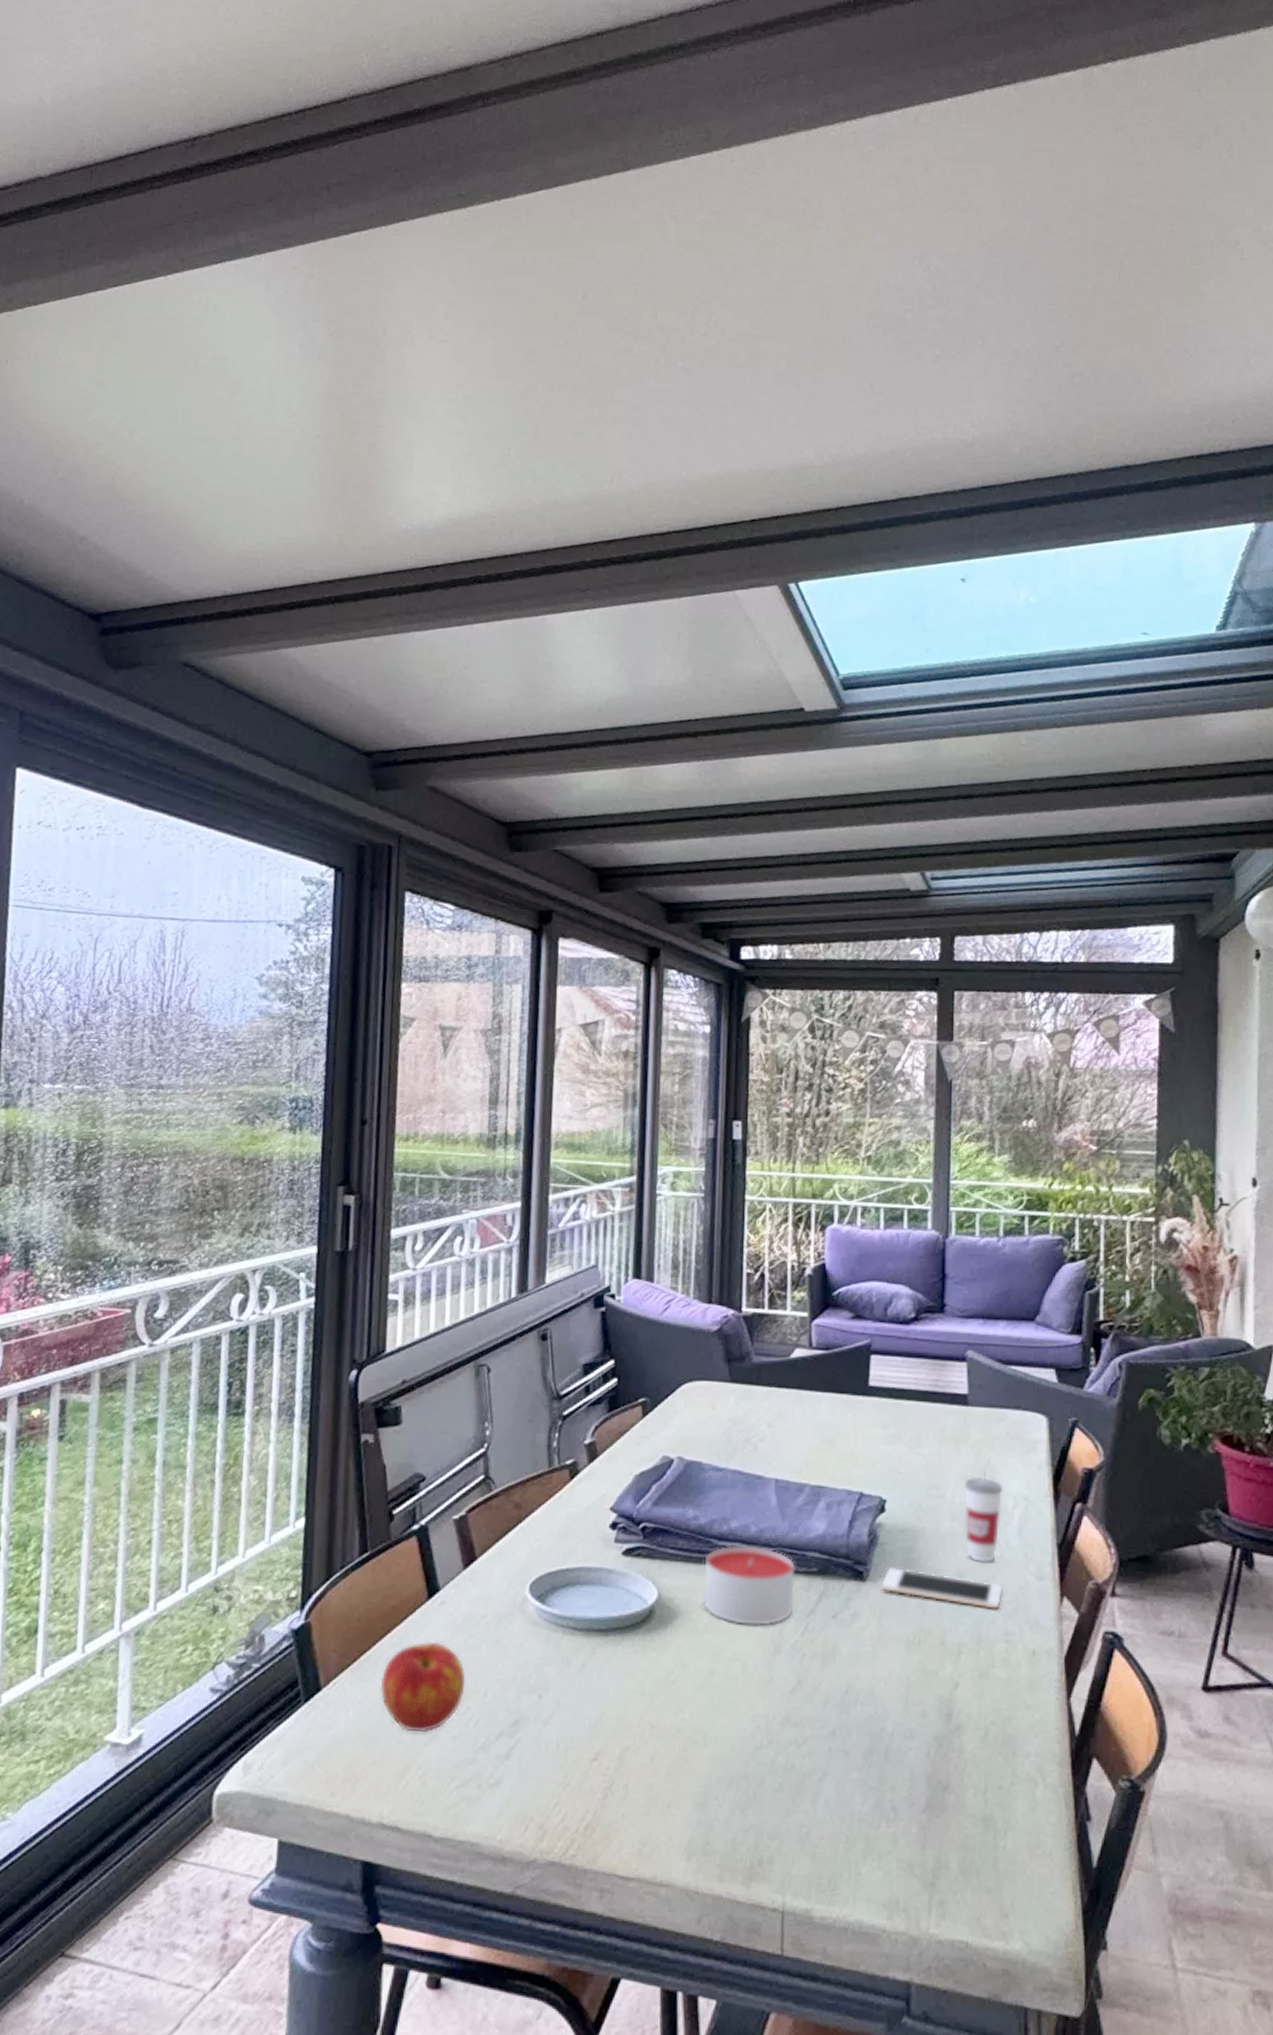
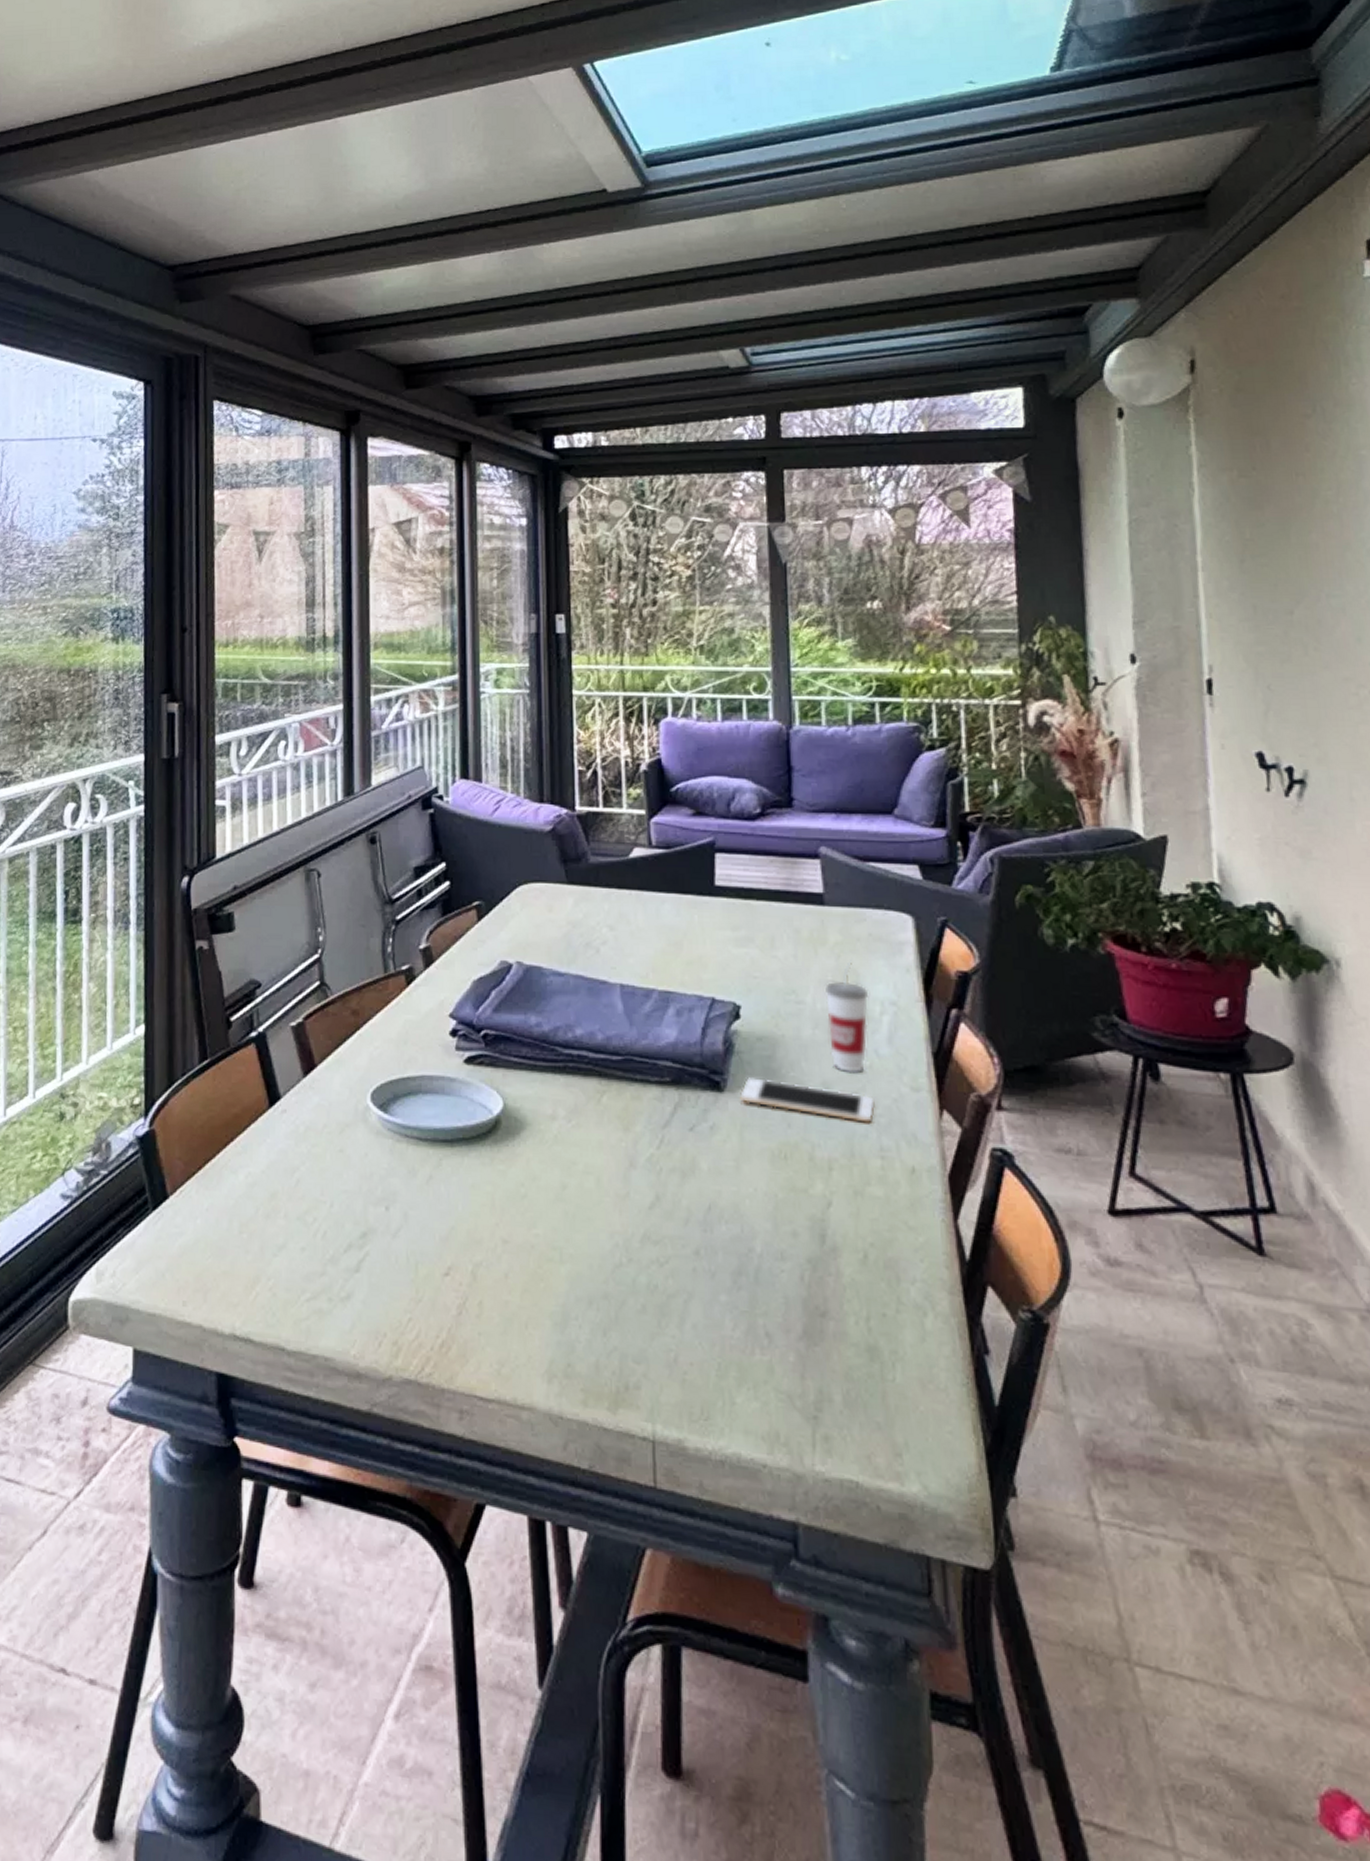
apple: present [380,1641,466,1733] -> none [226,1150,311,1243]
candle: present [703,1545,795,1626] -> none [551,1053,647,1138]

